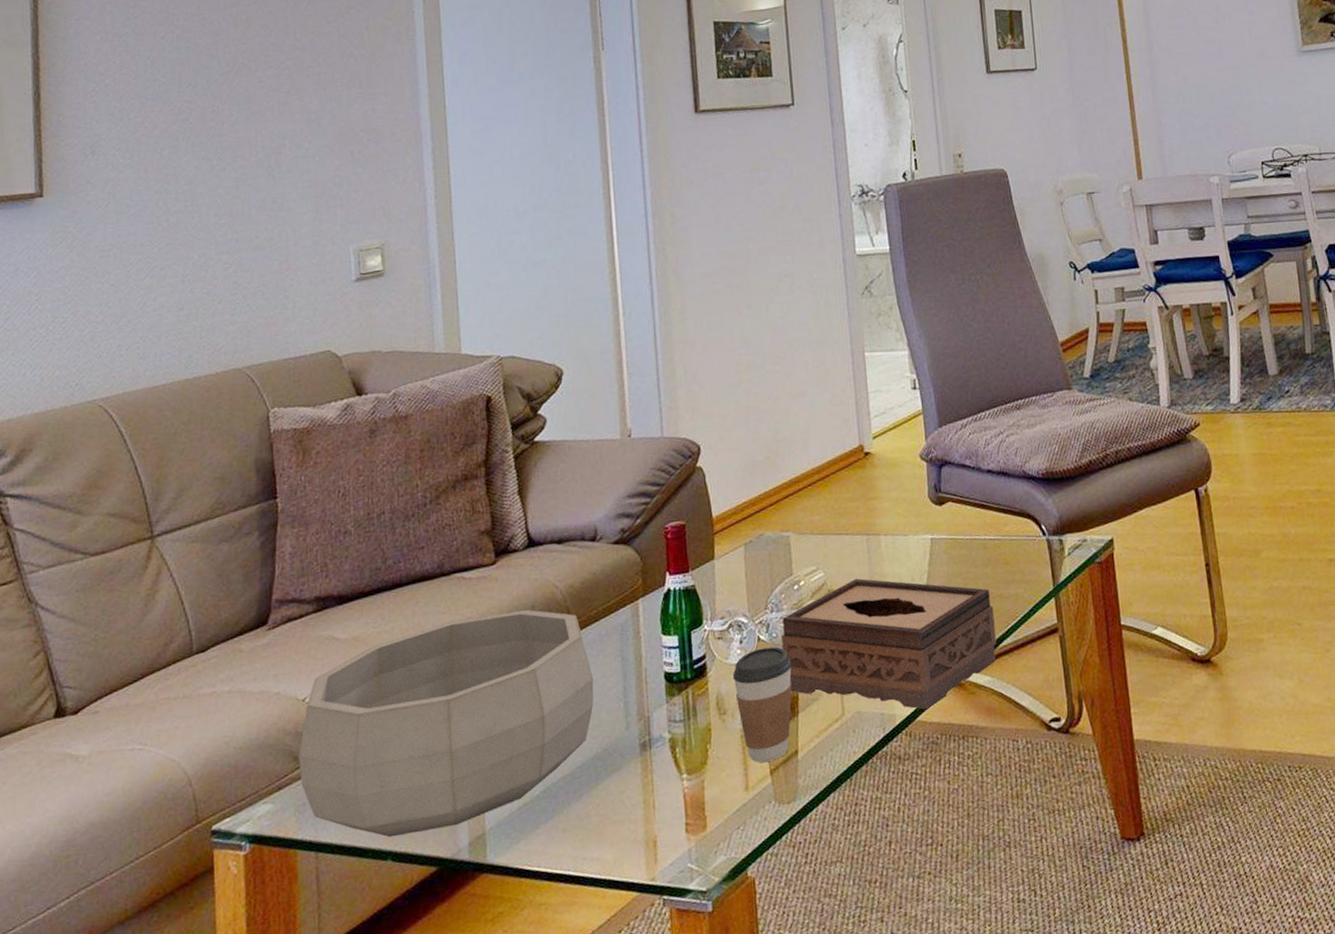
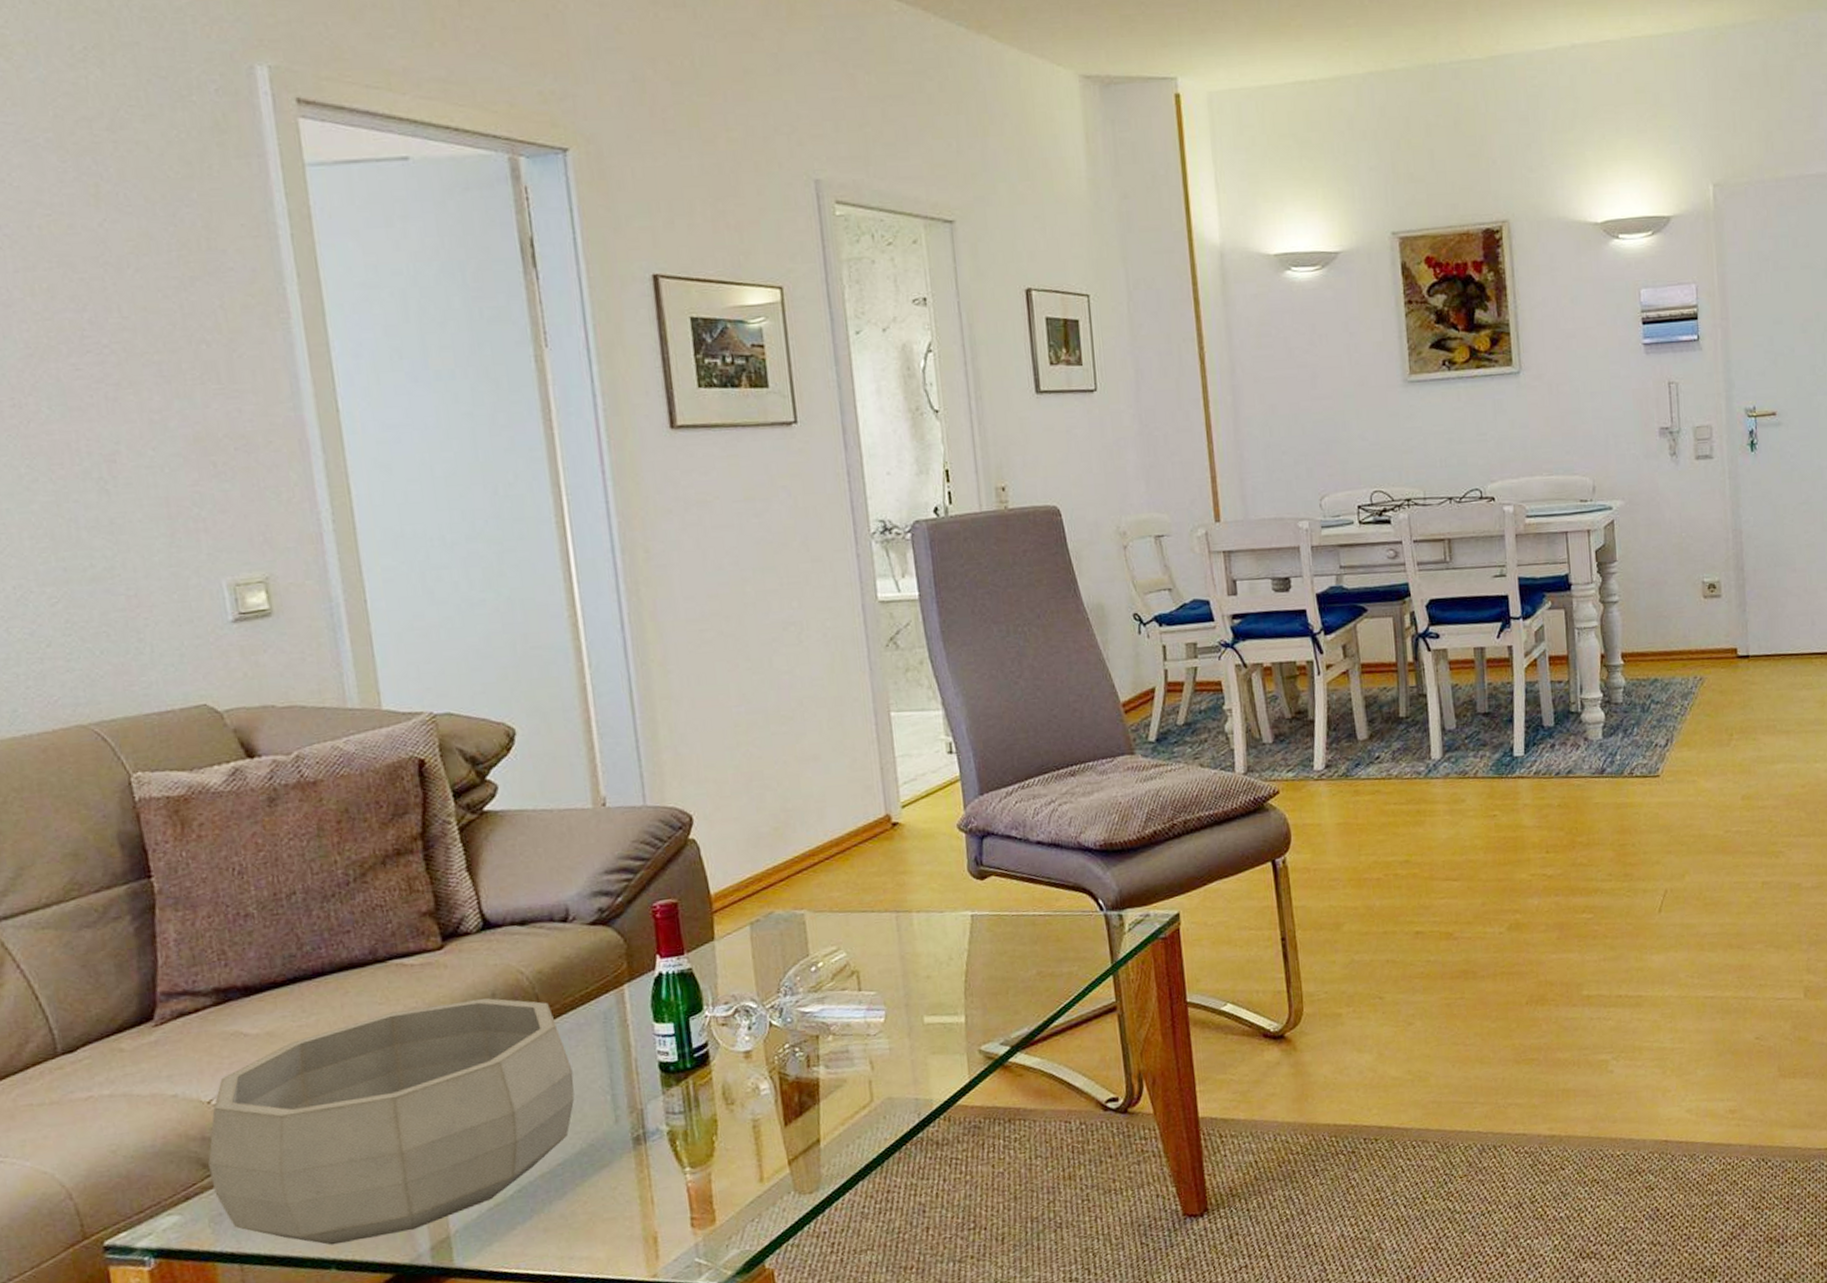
coffee cup: present [732,646,792,762] -> none [740,1032,811,1153]
tissue box: present [781,578,996,710] -> none [797,958,1047,1094]

